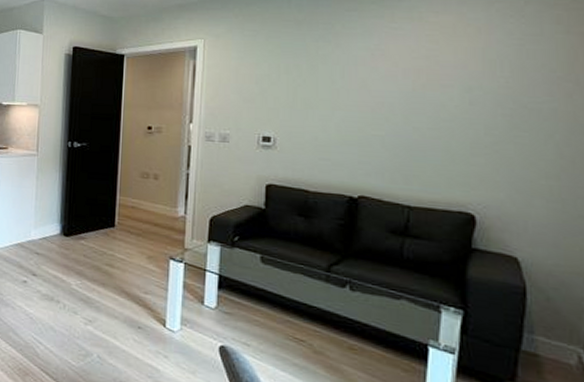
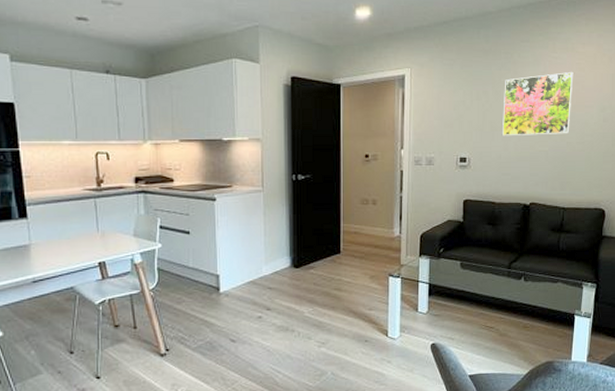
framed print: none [320,44,422,117] -> present [503,71,574,136]

